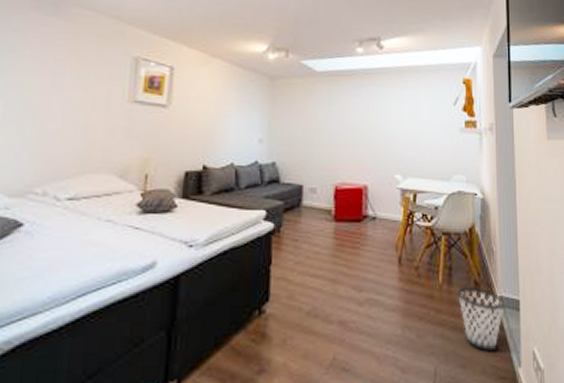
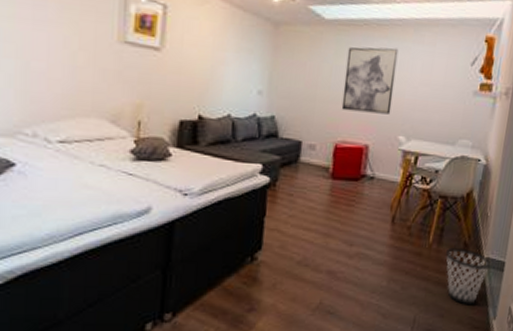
wall art: none [338,93,386,155] -> present [341,47,399,115]

